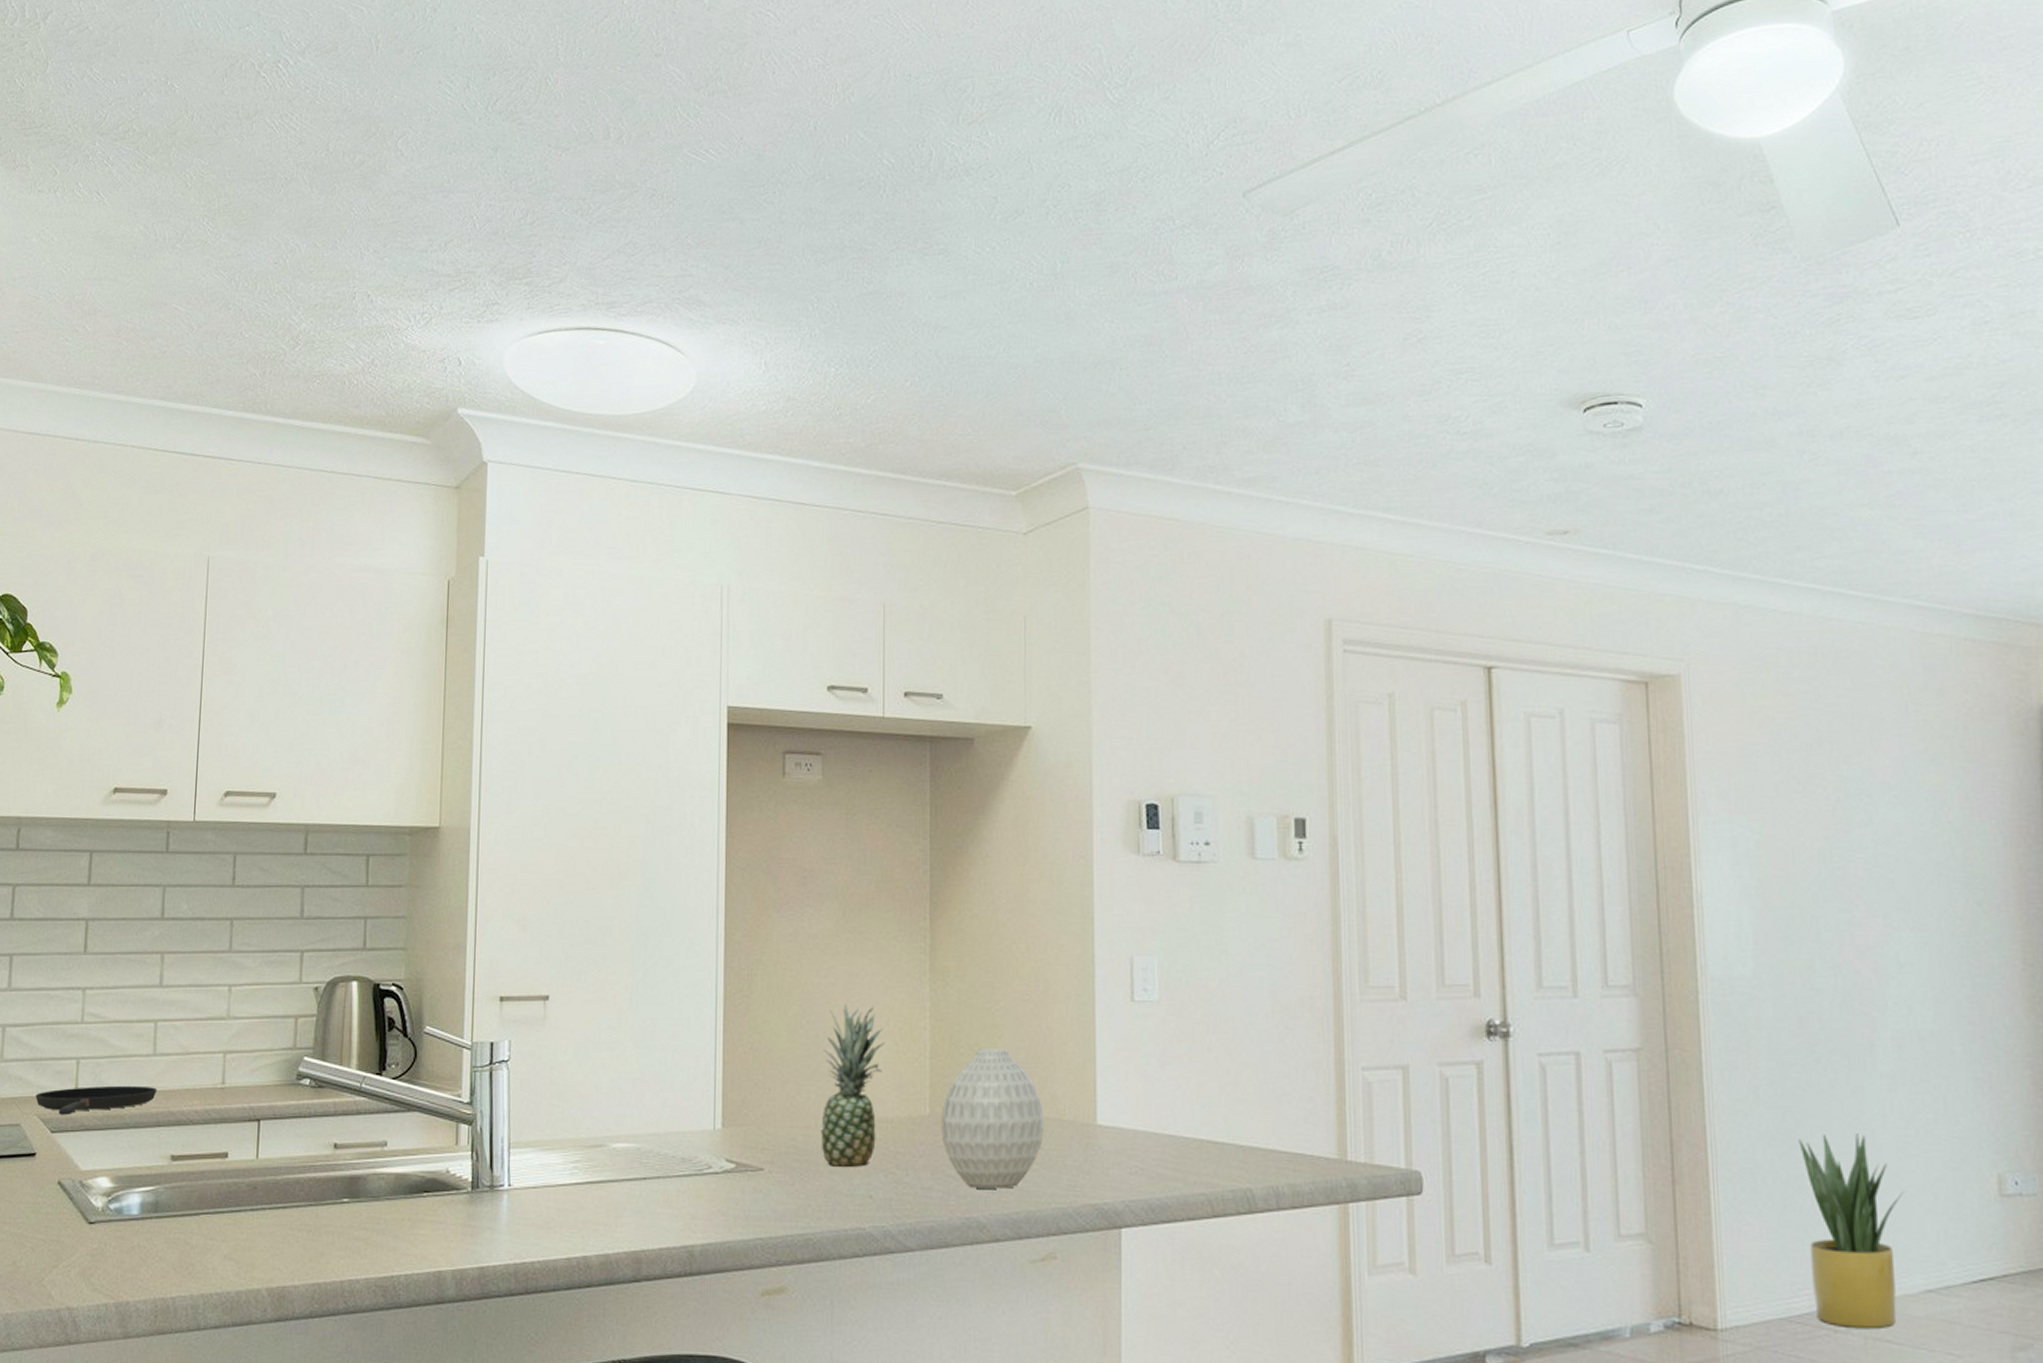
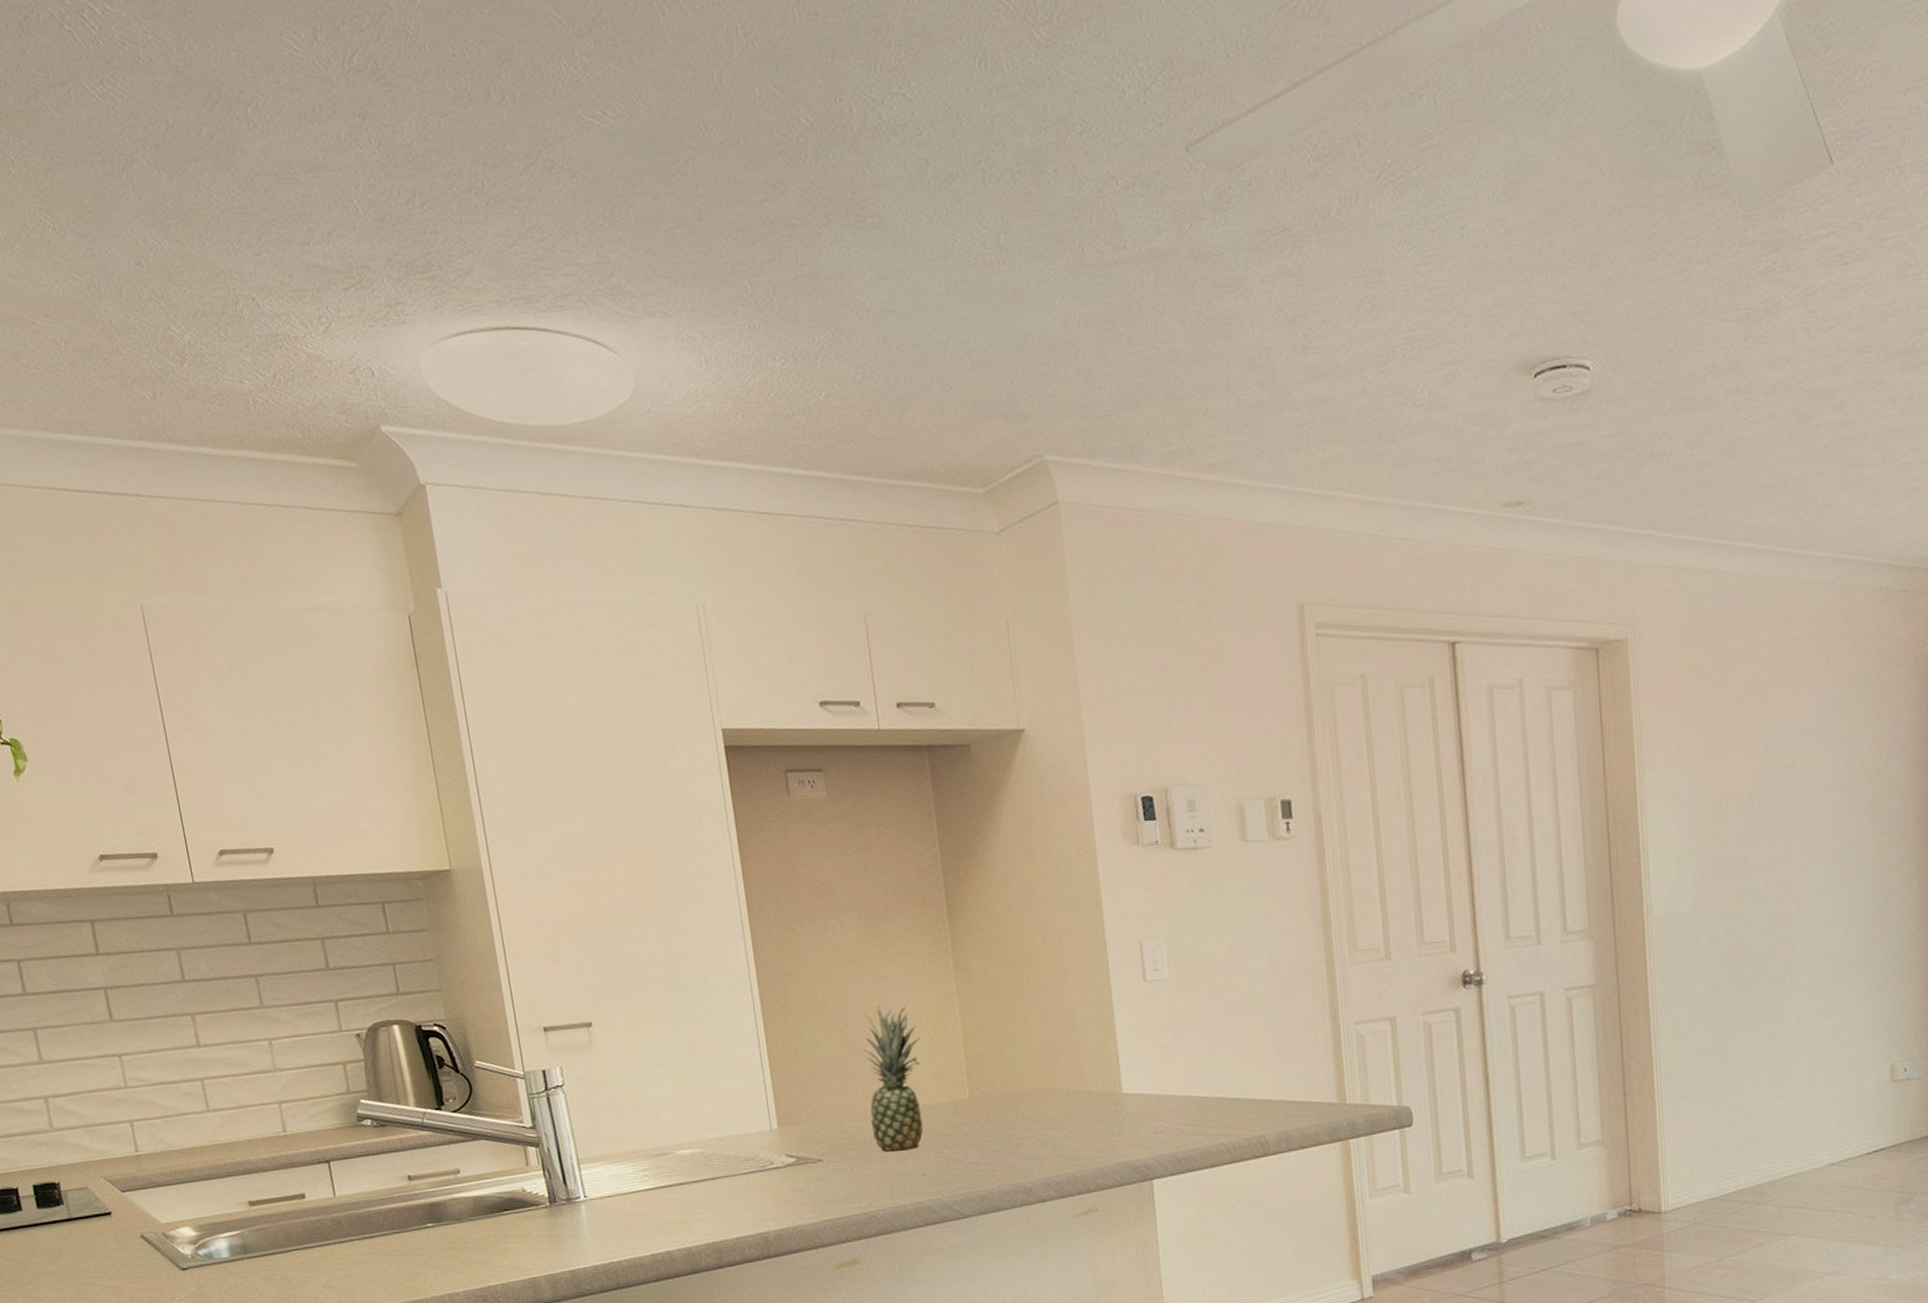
frying pan: present [35,1085,158,1116] -> none [96,1140,220,1176]
vase: present [941,1049,1044,1189] -> none [980,1034,1076,1159]
planter: present [1799,1133,1905,1328] -> none [1729,1041,1815,1200]

